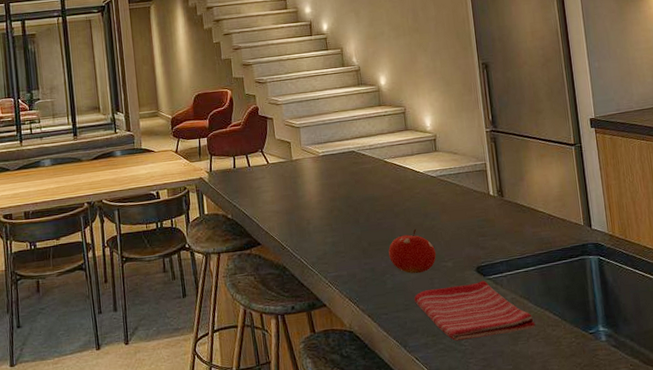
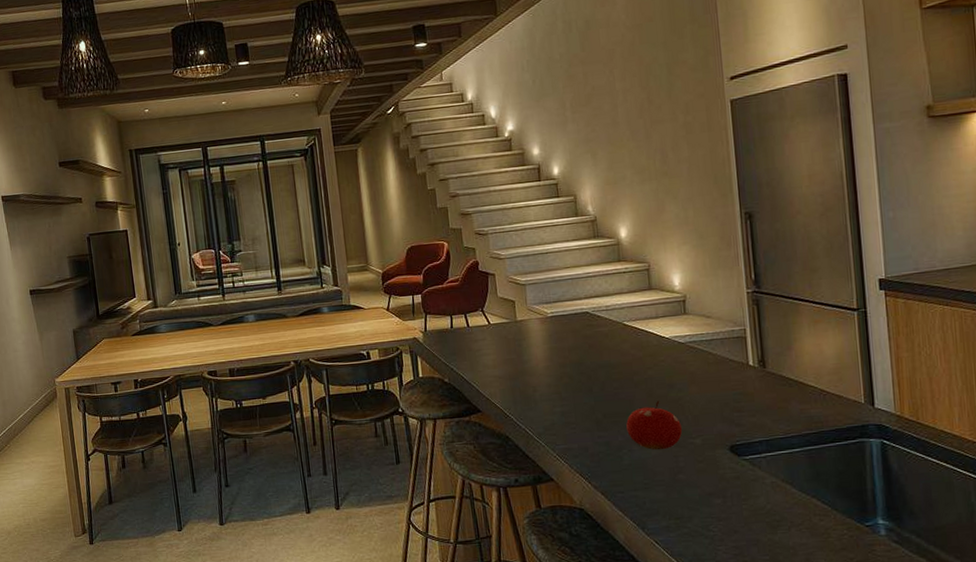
dish towel: present [414,280,536,341] -> none [655,460,799,526]

